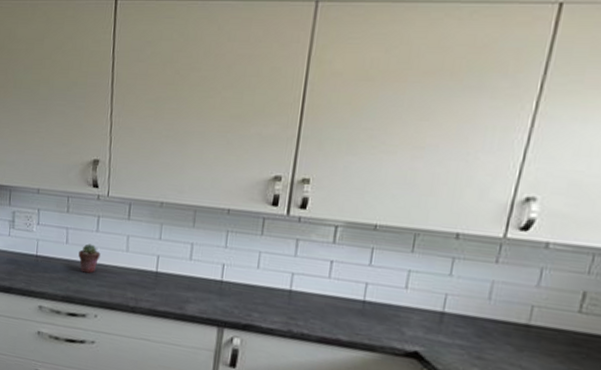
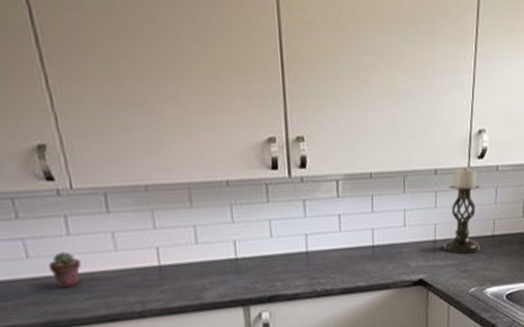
candle holder: none [453,235,519,341] -> present [444,166,481,255]

